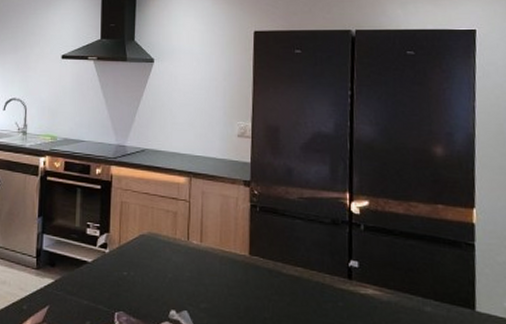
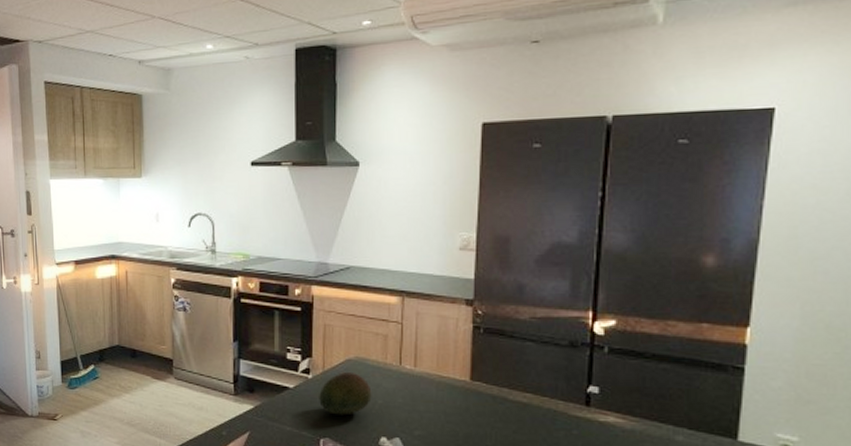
fruit: none [115,246,163,289] -> present [319,371,372,415]

